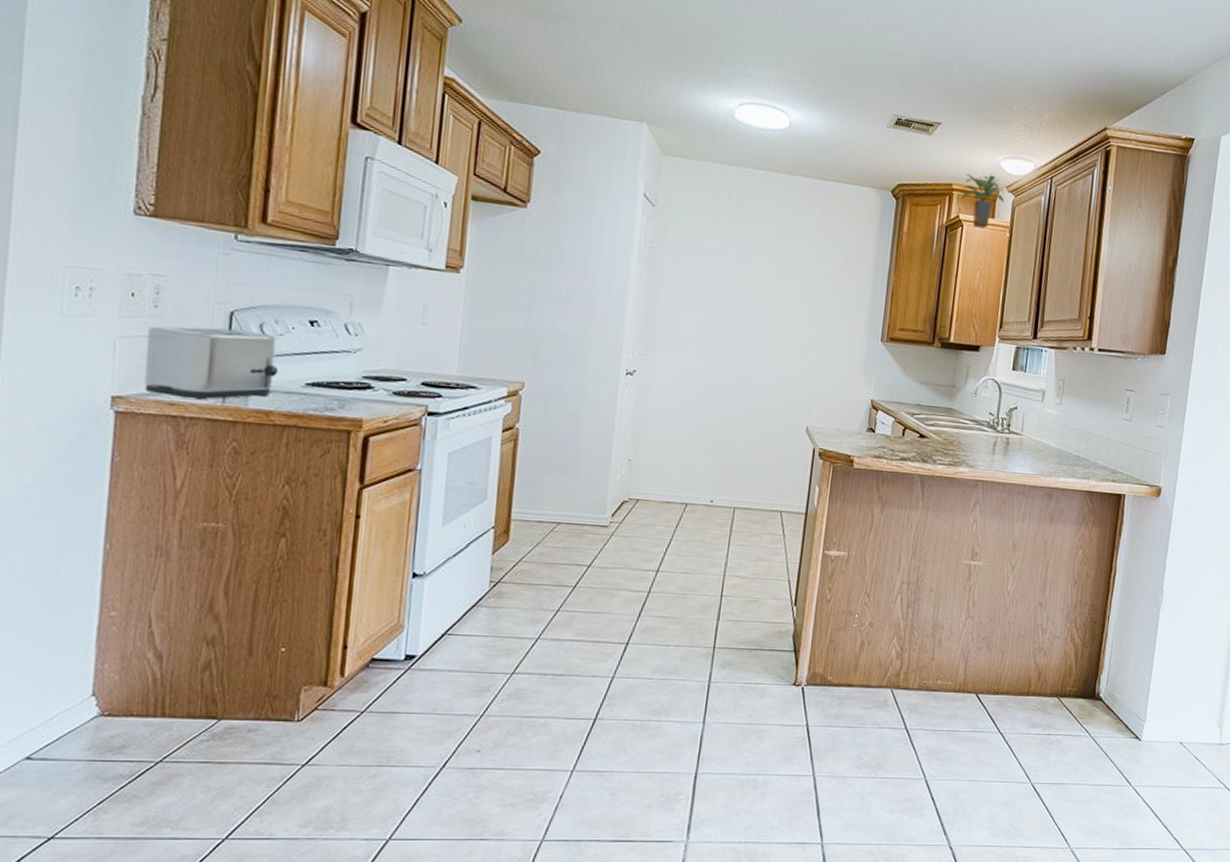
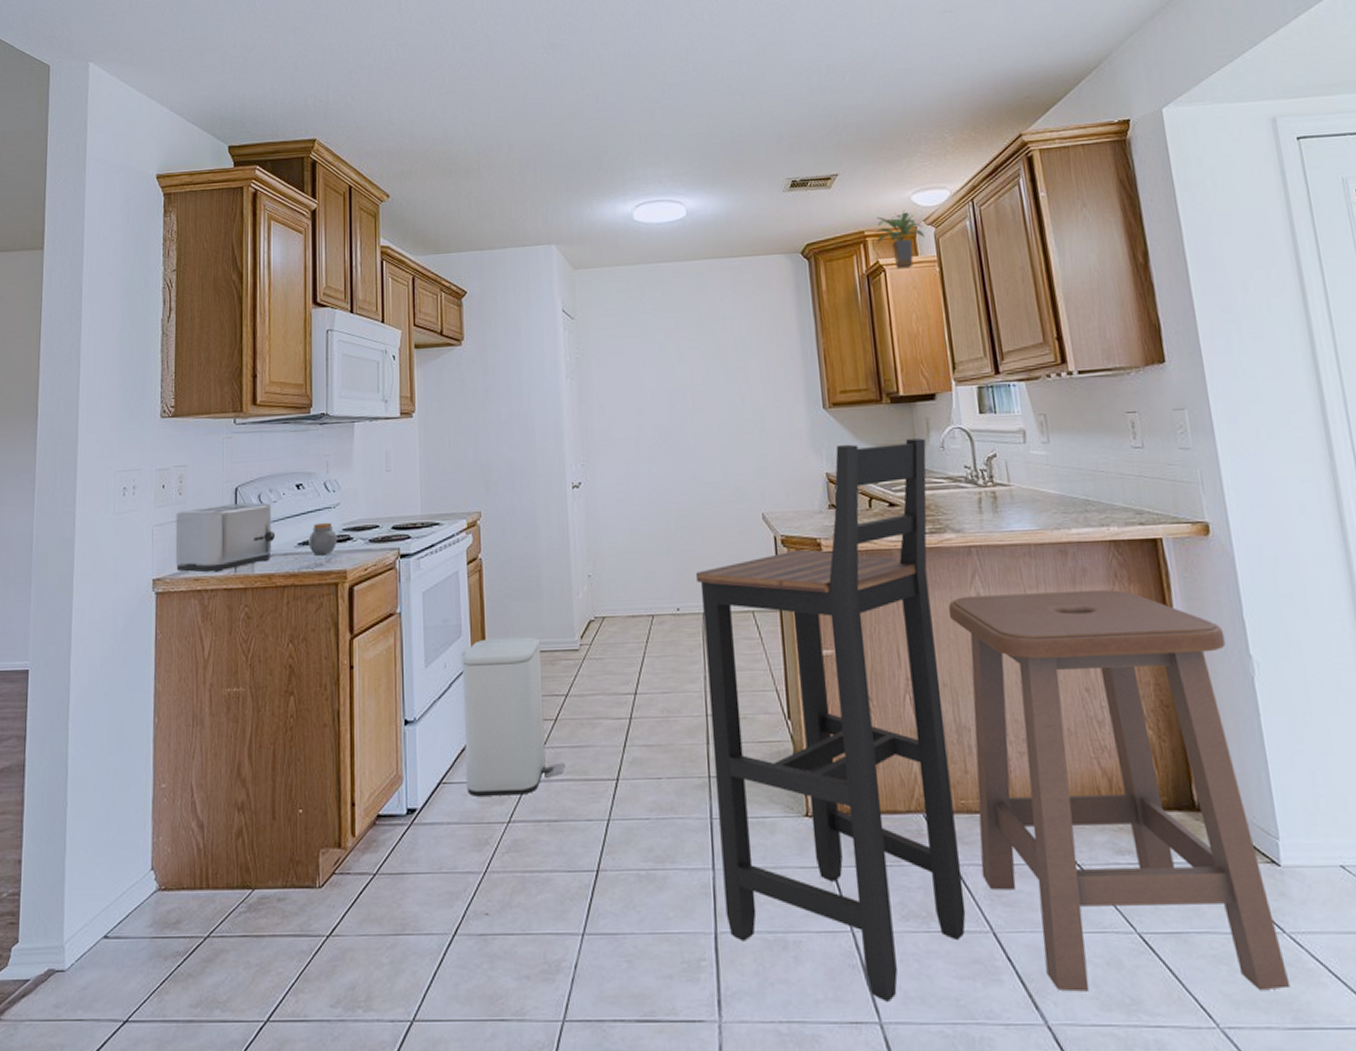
jar: none [319,365,355,401] -> present [308,522,337,556]
pedal bin: none [472,505,578,651] -> present [461,637,566,796]
bar stool: none [708,376,963,828] -> present [696,437,966,1002]
stool: none [926,521,1150,824] -> present [948,590,1291,992]

